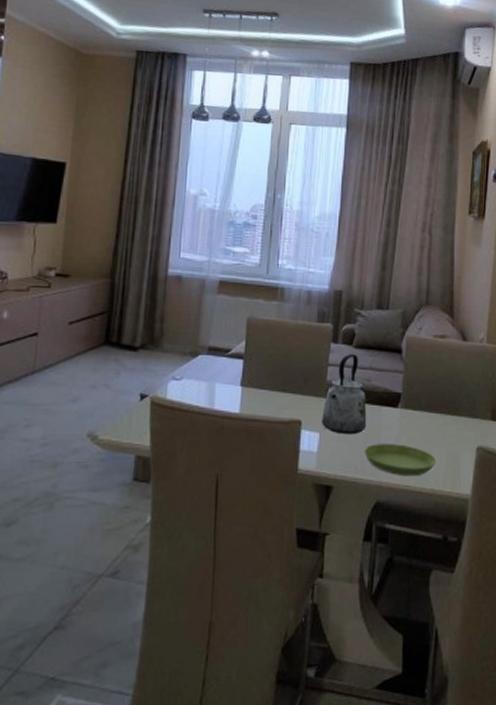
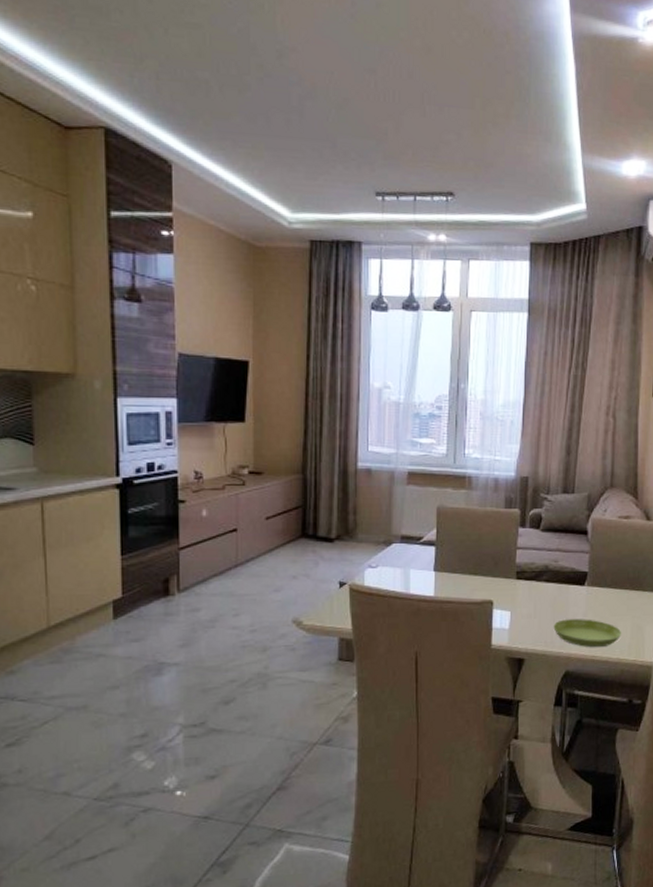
kettle: present [321,353,367,435] -> none [512,536,555,612]

